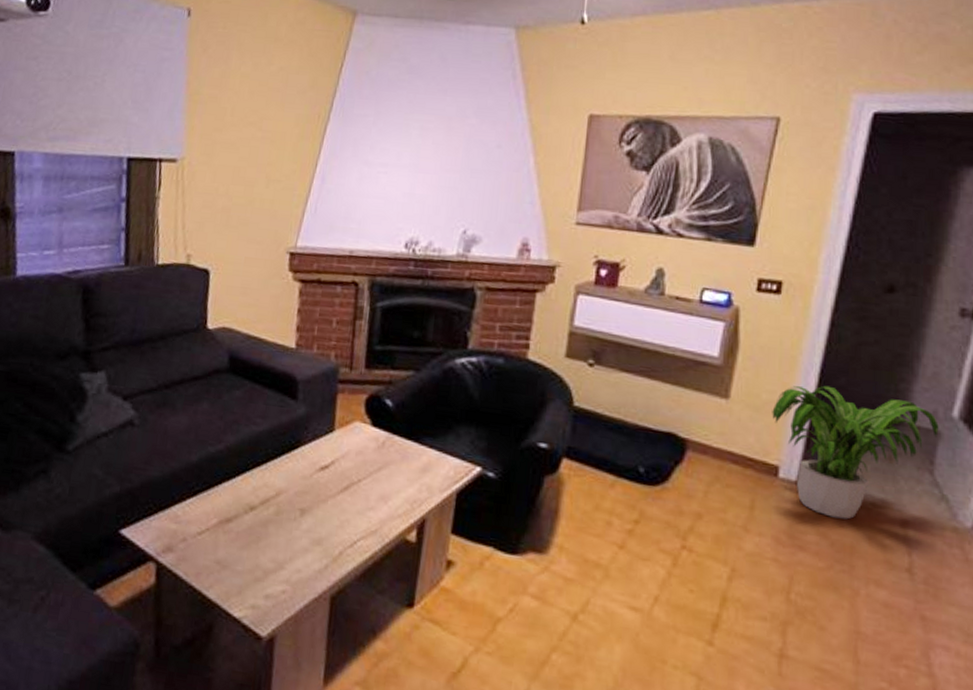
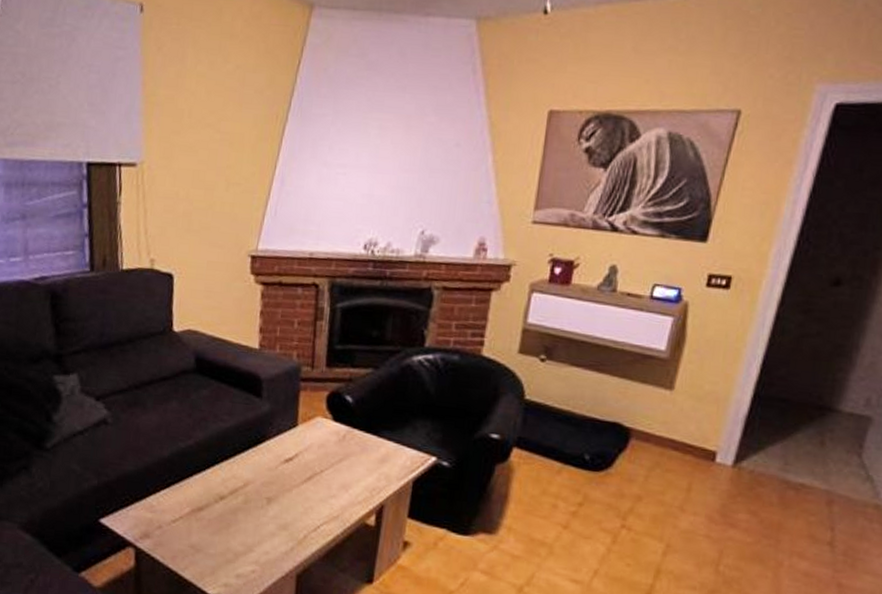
potted plant: present [772,385,939,520] -> none [713,376,871,499]

